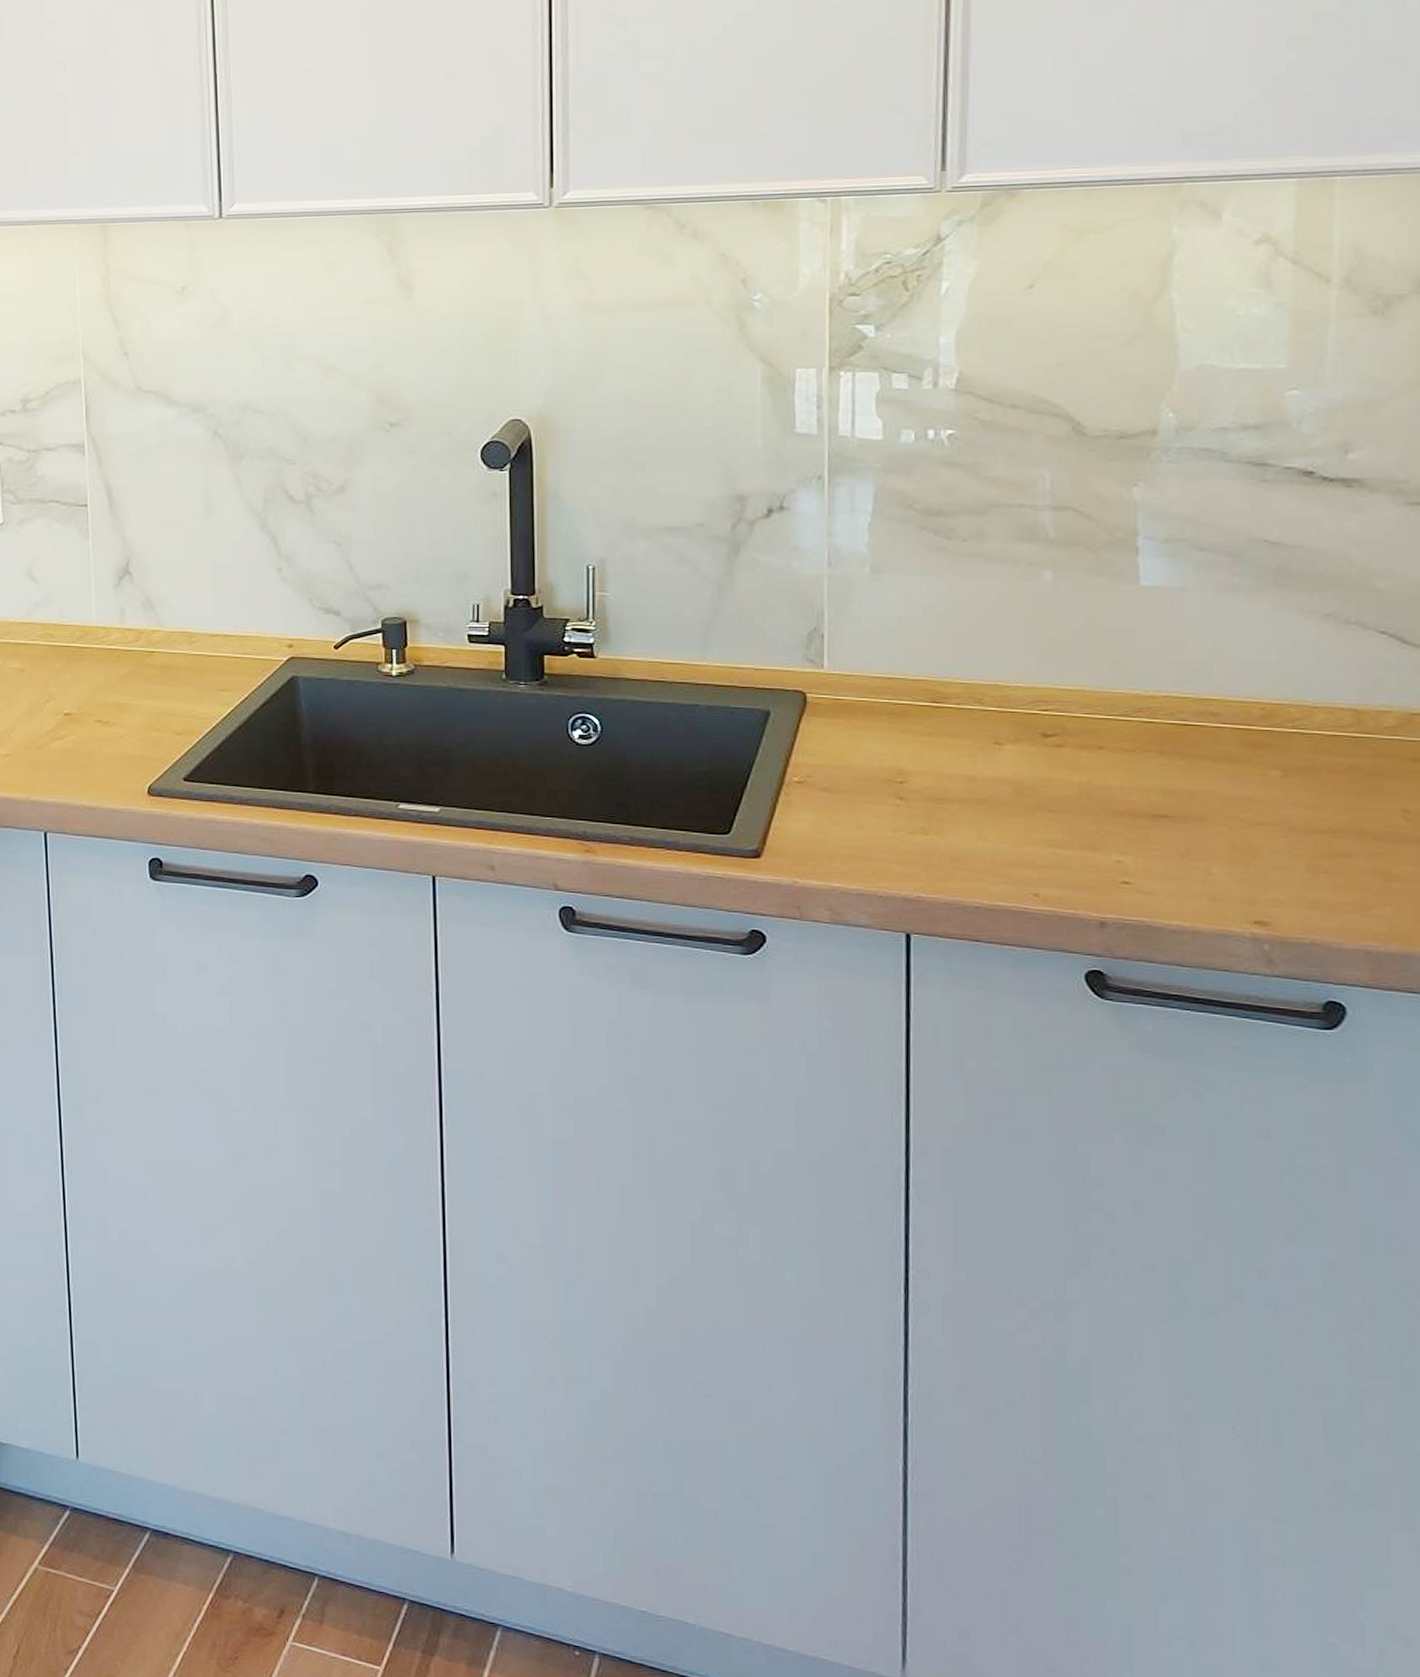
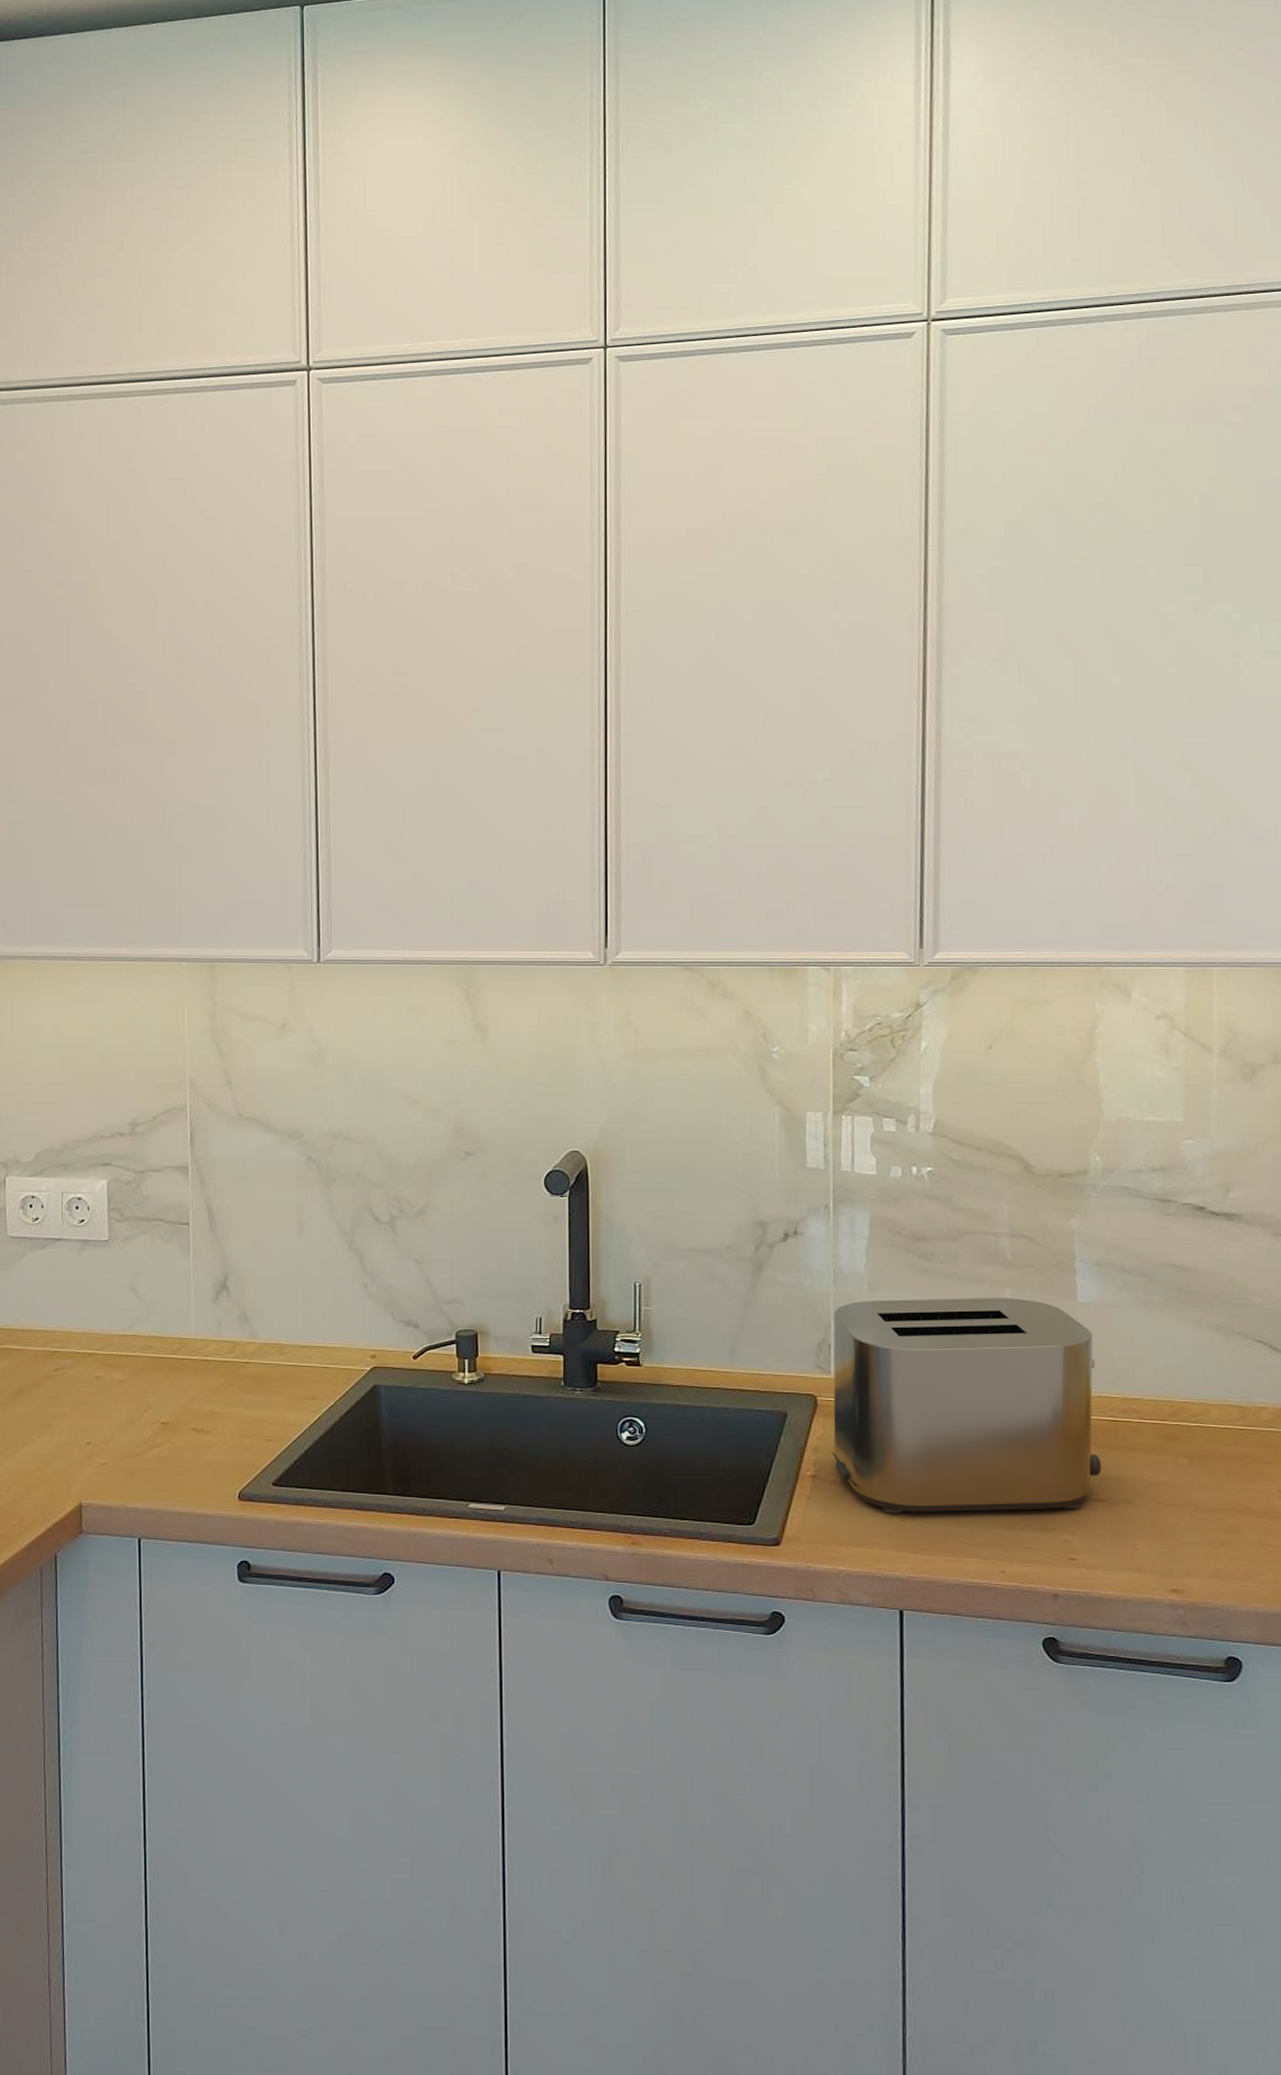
toaster: none [824,581,1166,826] -> present [831,1298,1101,1514]

